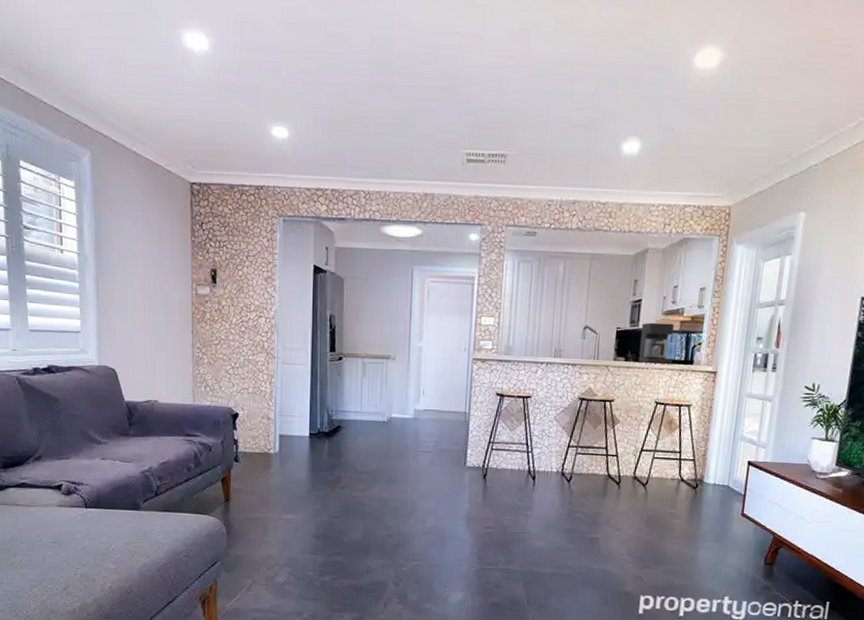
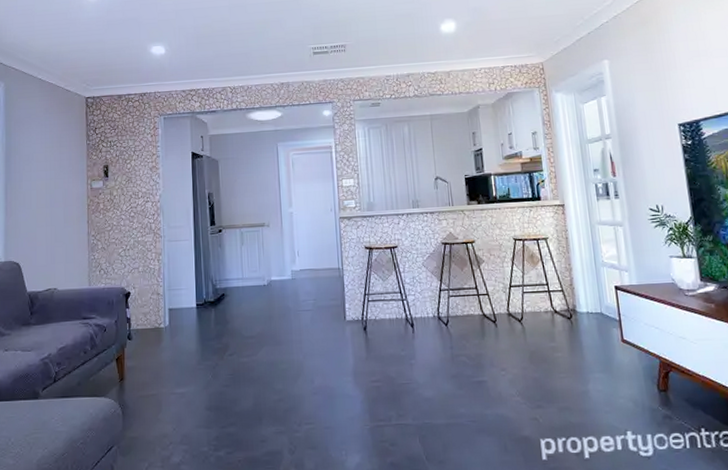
coffee maker: present [638,322,674,365] -> none [486,166,522,205]

